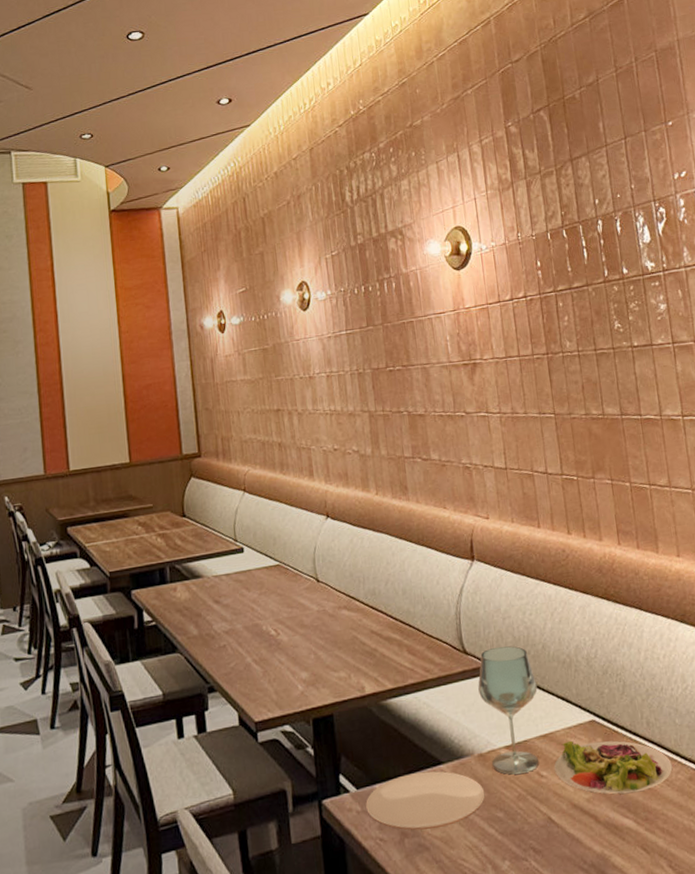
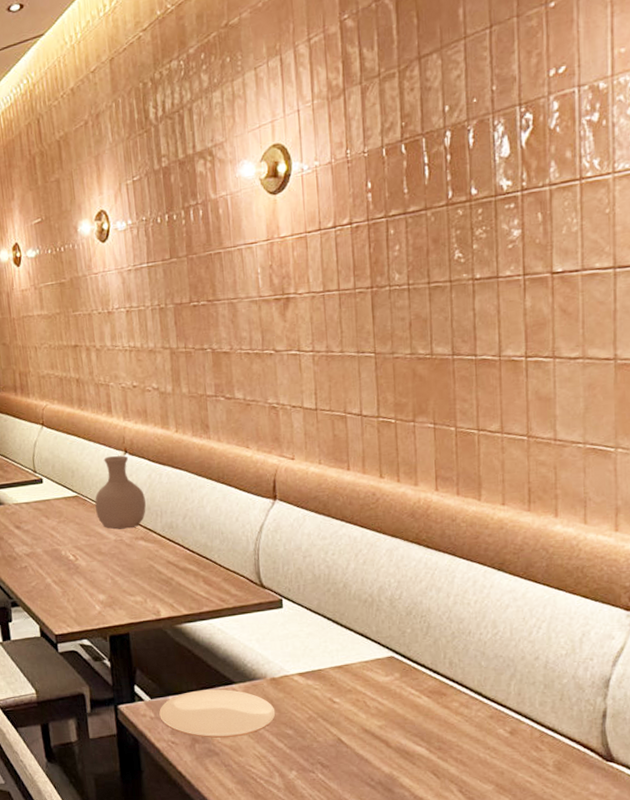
vase: none [297,520,349,599] -> present [95,455,146,529]
wine glass: present [478,646,540,775] -> none [274,582,335,699]
salad plate: present [554,740,673,795] -> none [347,673,473,725]

